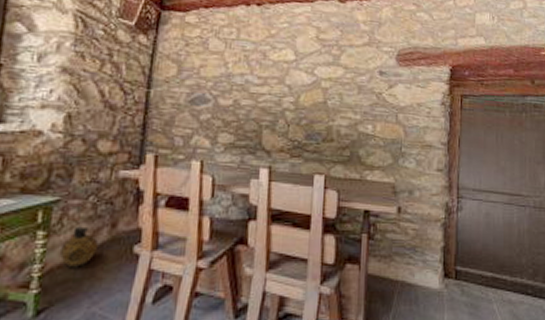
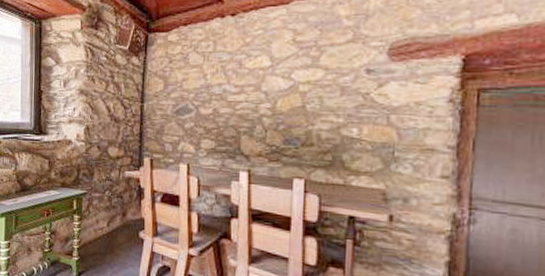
ceramic jug: present [59,226,99,269] -> none [89,213,115,245]

